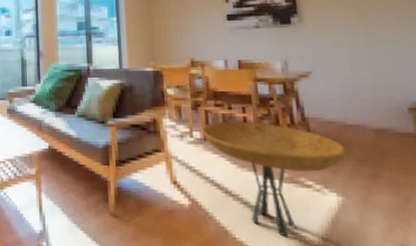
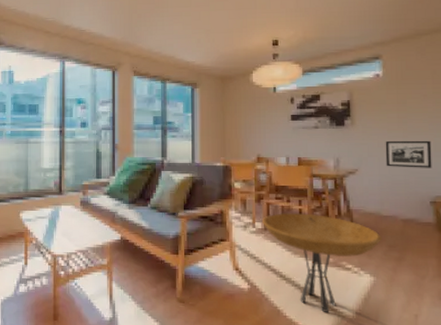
picture frame: none [343,37,407,70] -> present [385,140,432,168]

